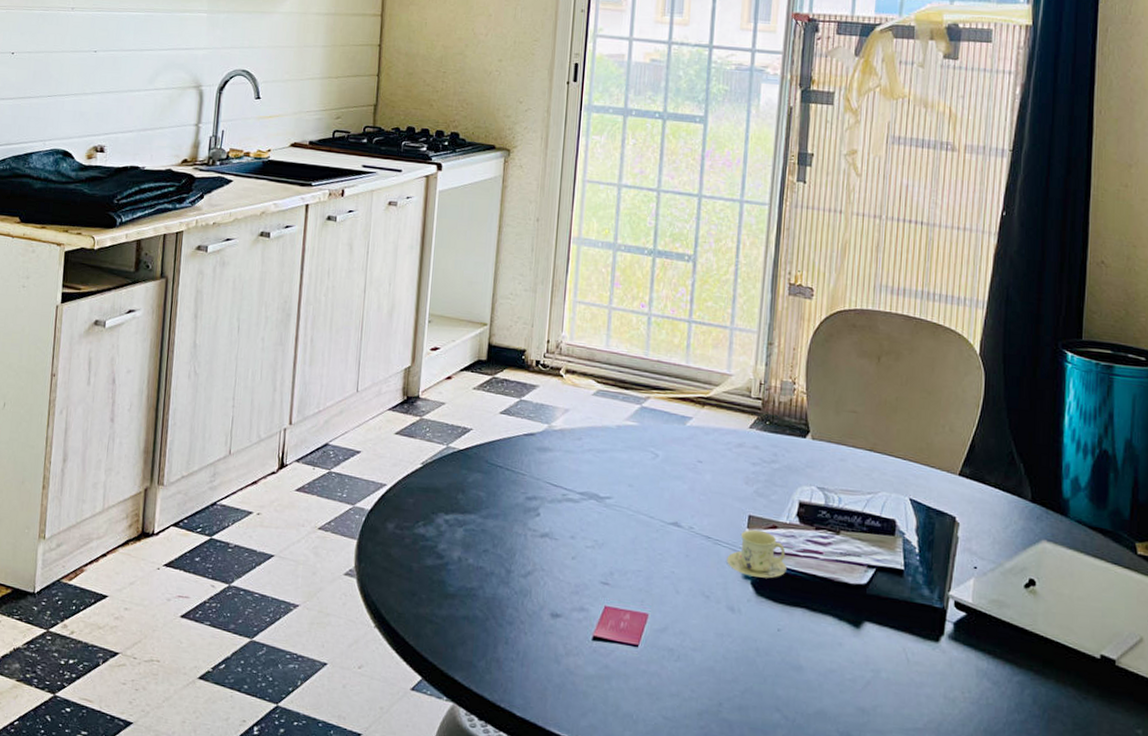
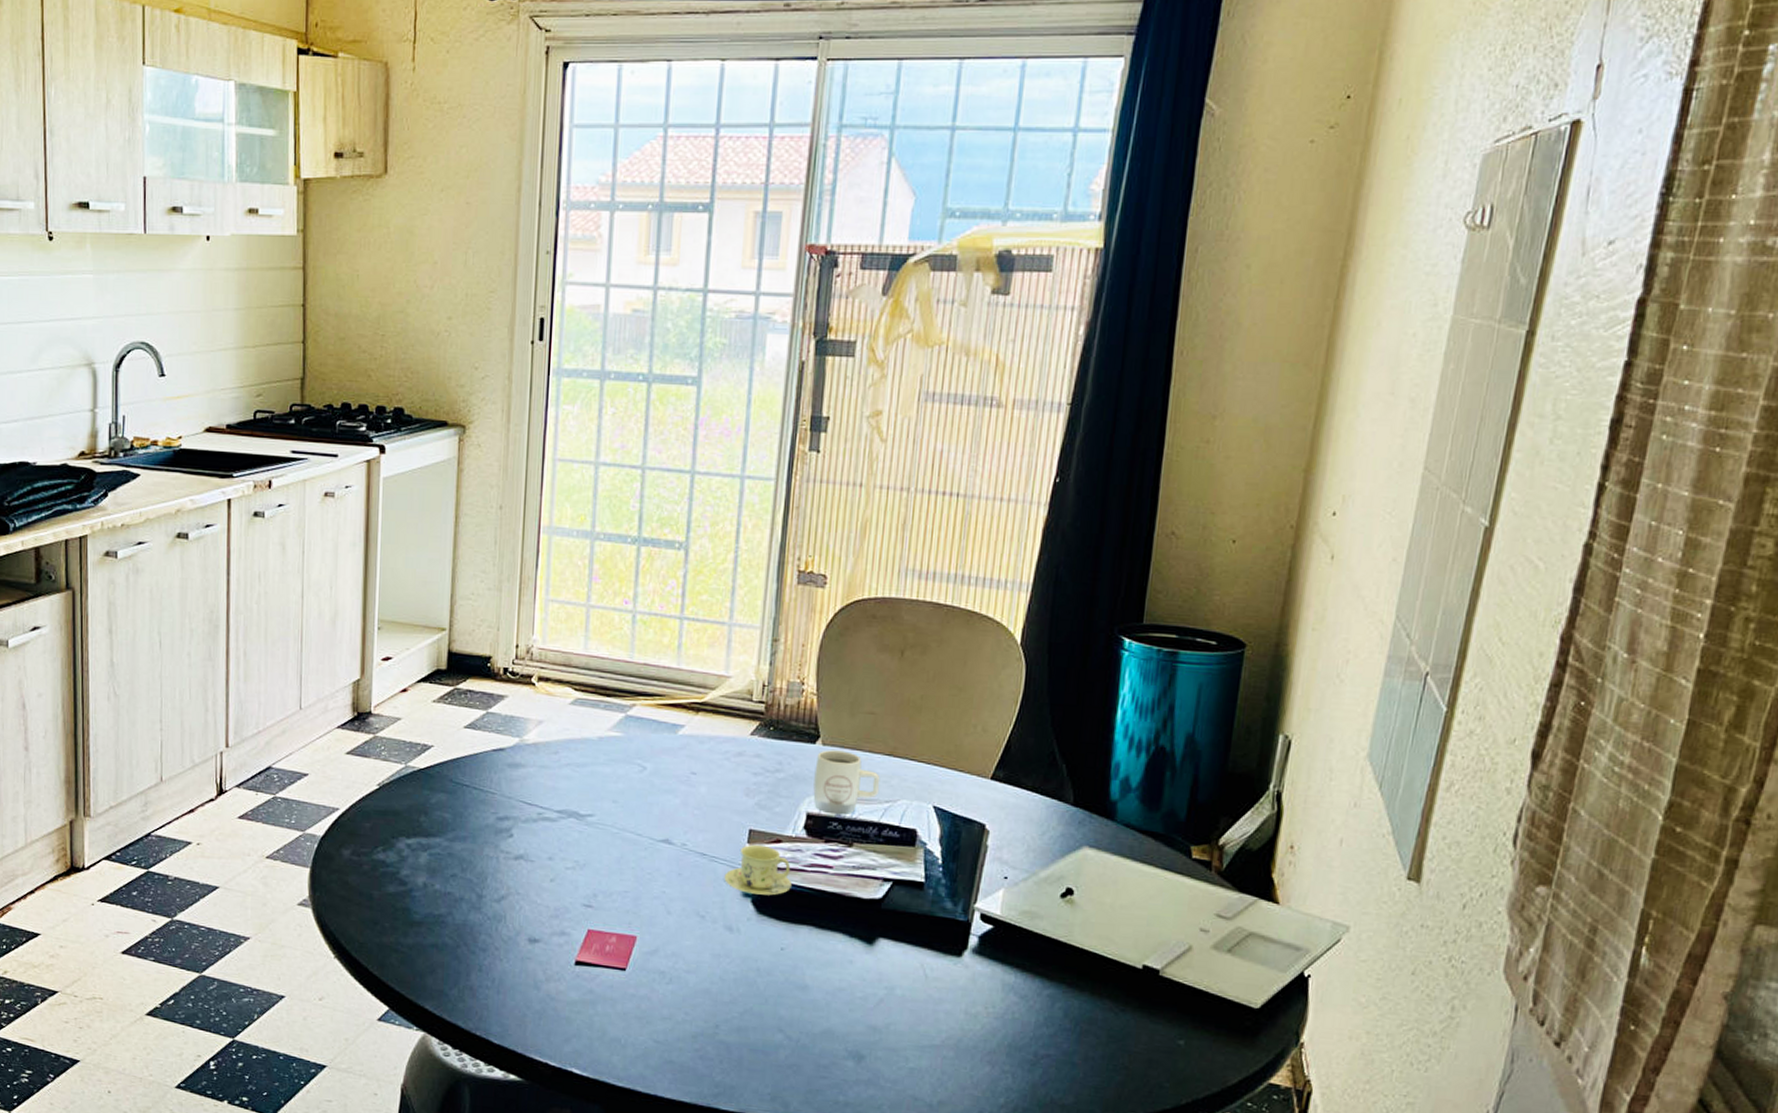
mug: none [804,444,863,505] -> present [813,750,881,816]

